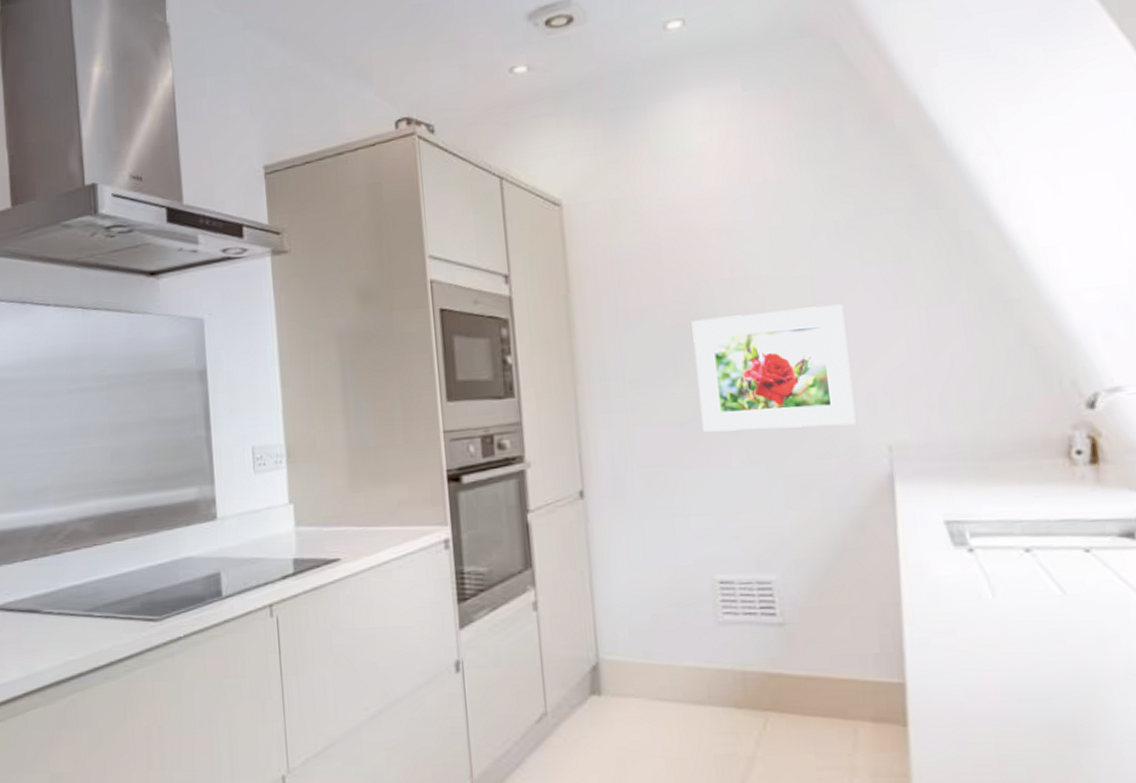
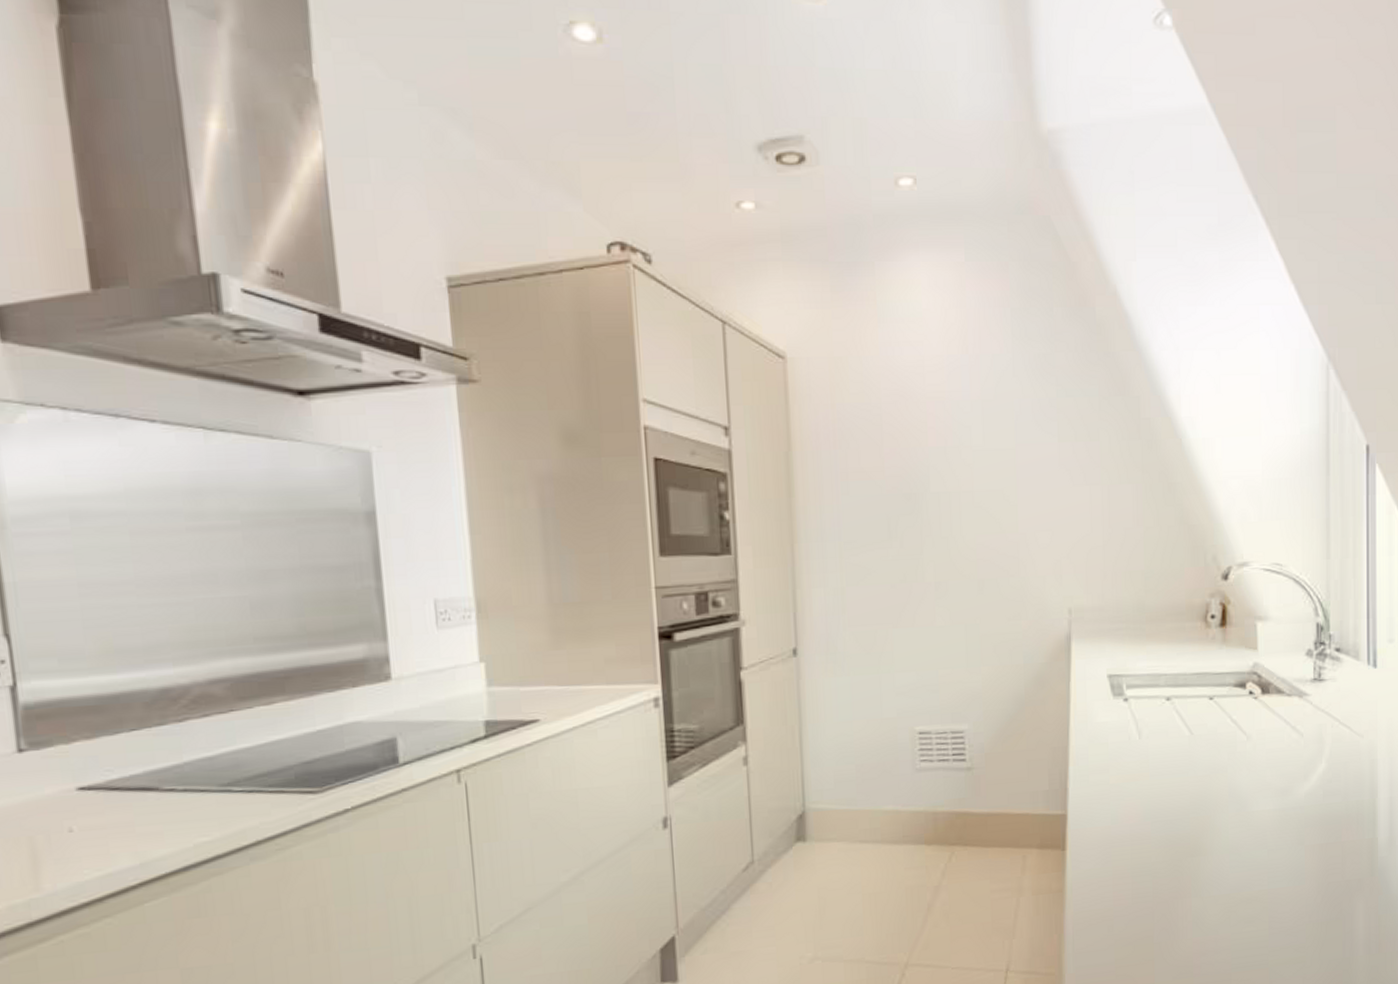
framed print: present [691,304,857,433] -> none [906,478,1044,594]

